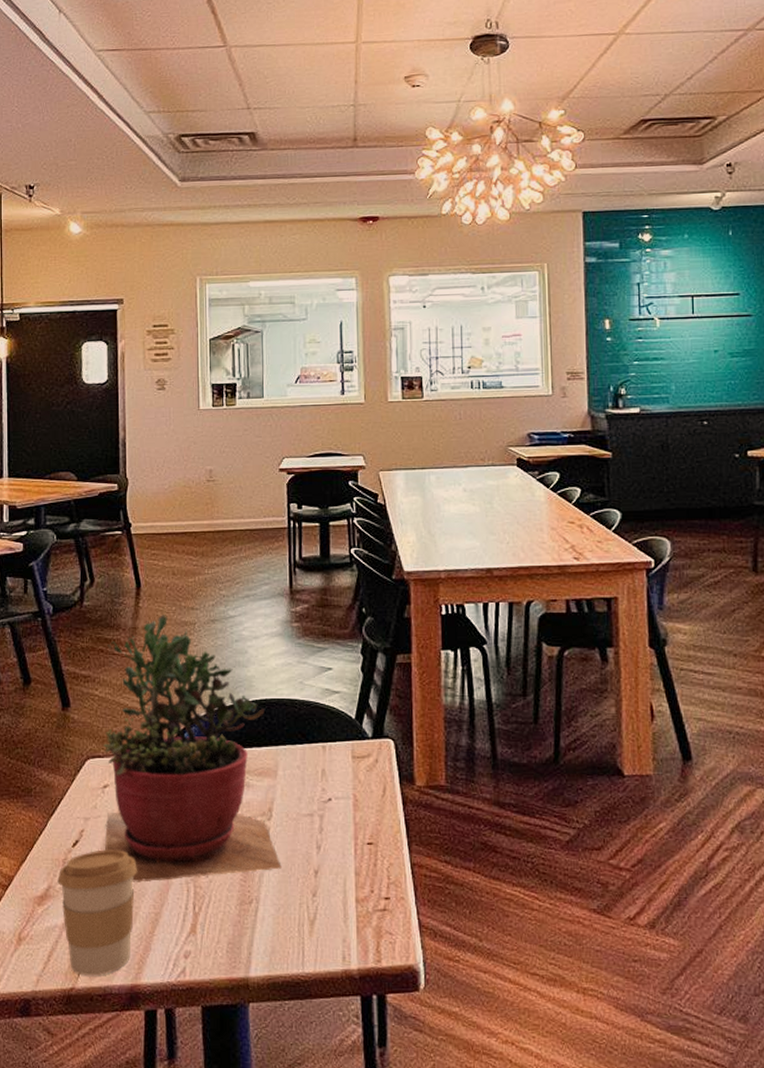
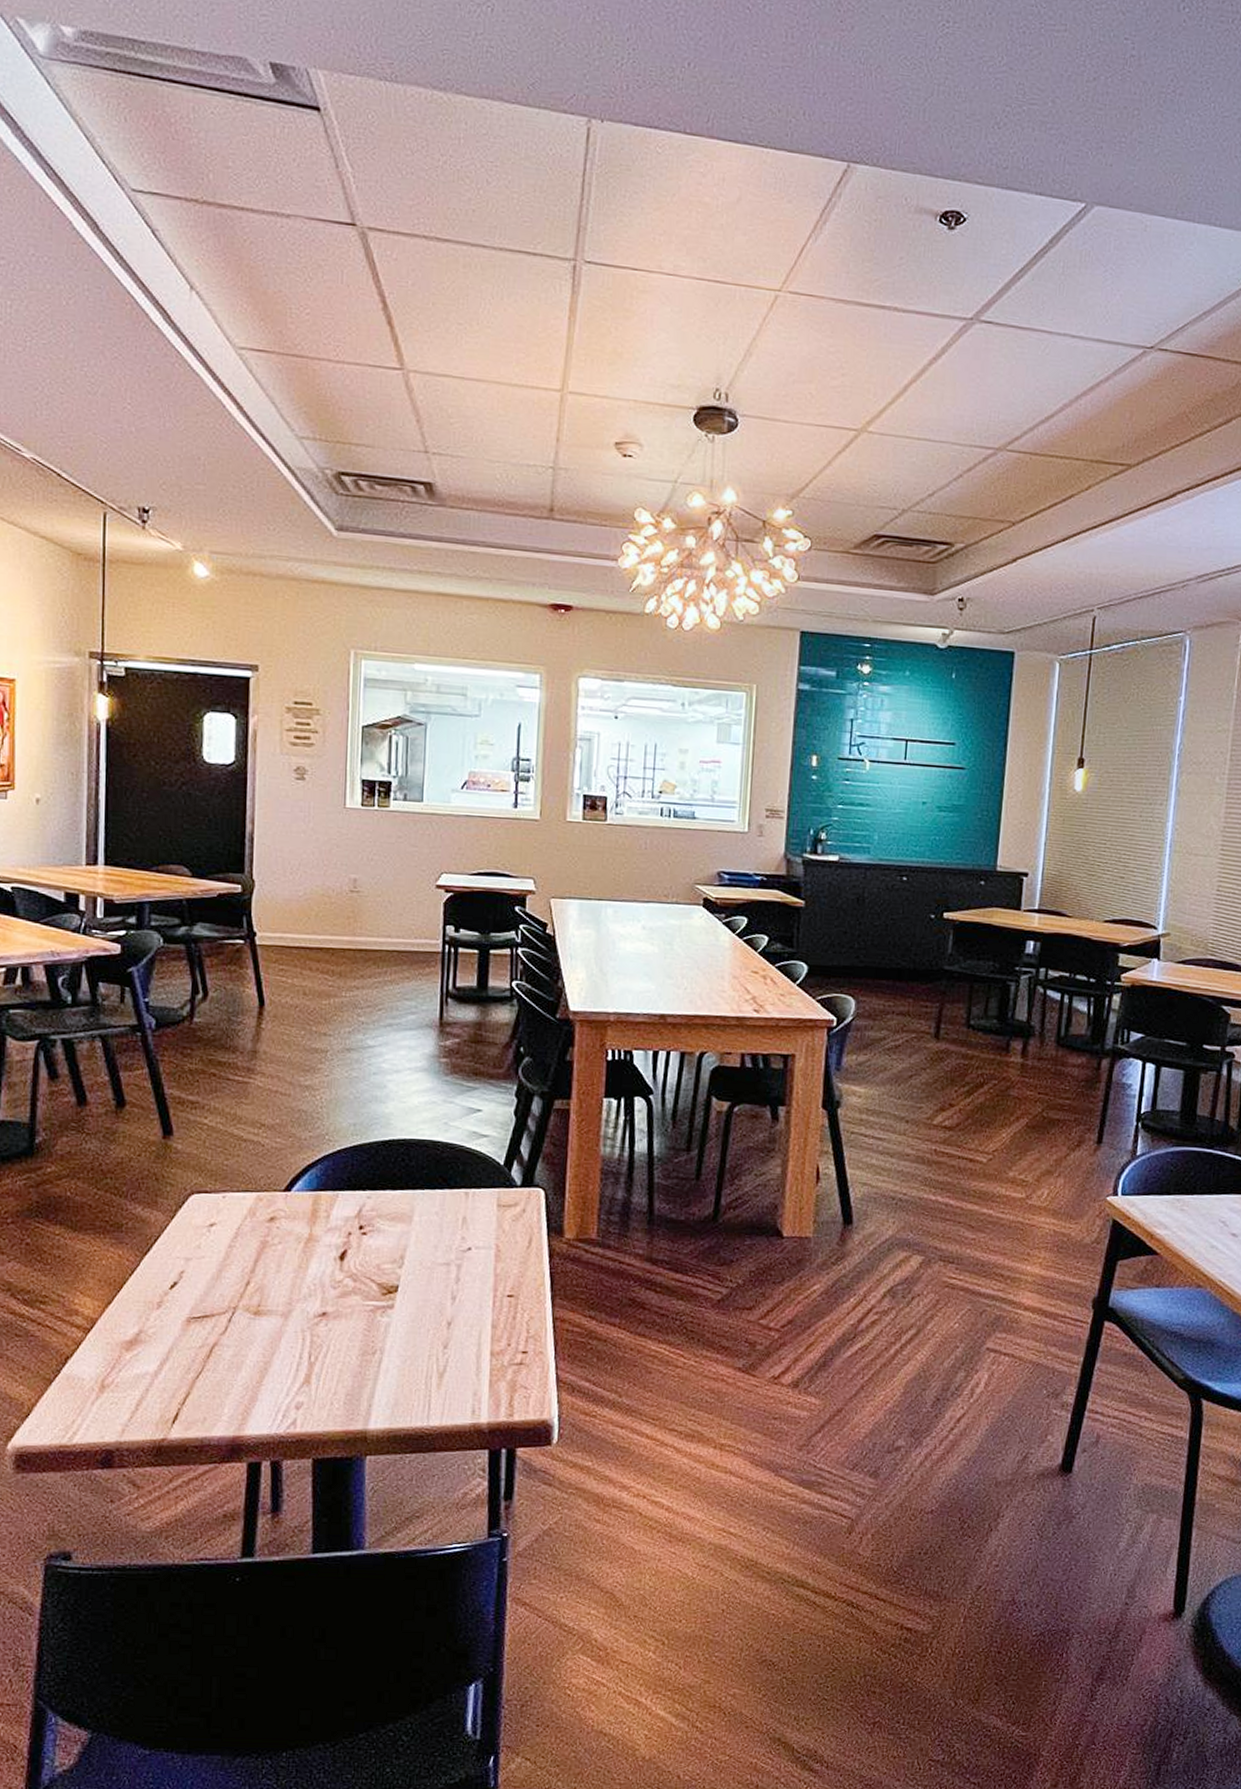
coffee cup: present [57,850,137,976] -> none [150,1293,246,1427]
succulent plant: present [102,615,282,882] -> none [209,1039,411,1329]

